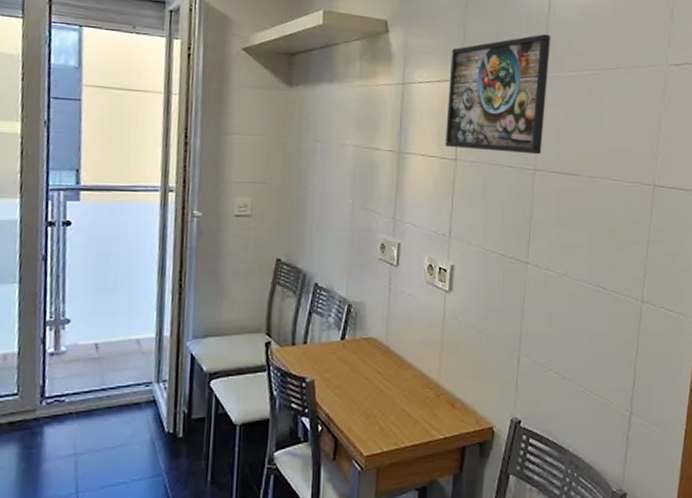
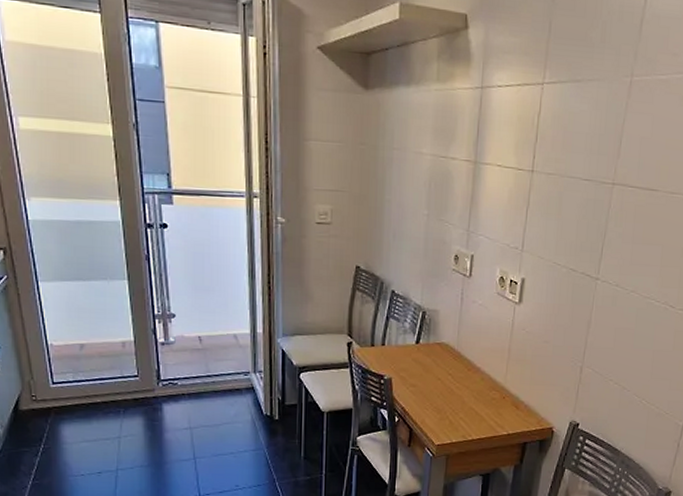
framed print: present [445,34,551,155] -> none [522,30,645,168]

